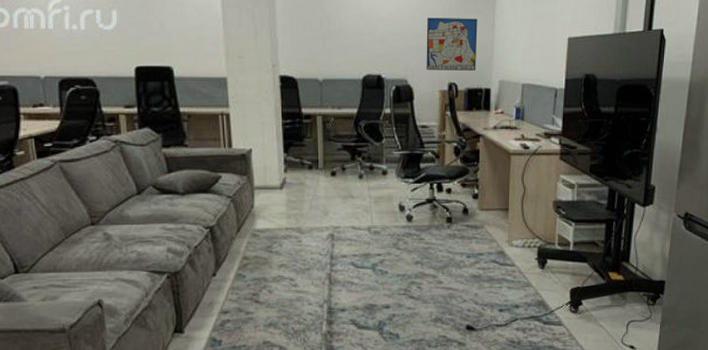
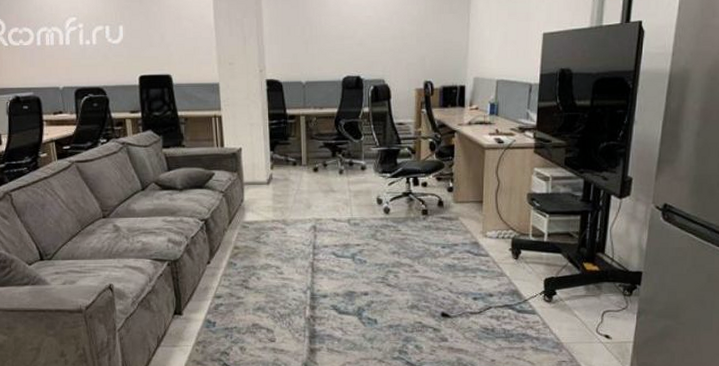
wall art: present [426,17,478,71] -> none [403,18,453,70]

